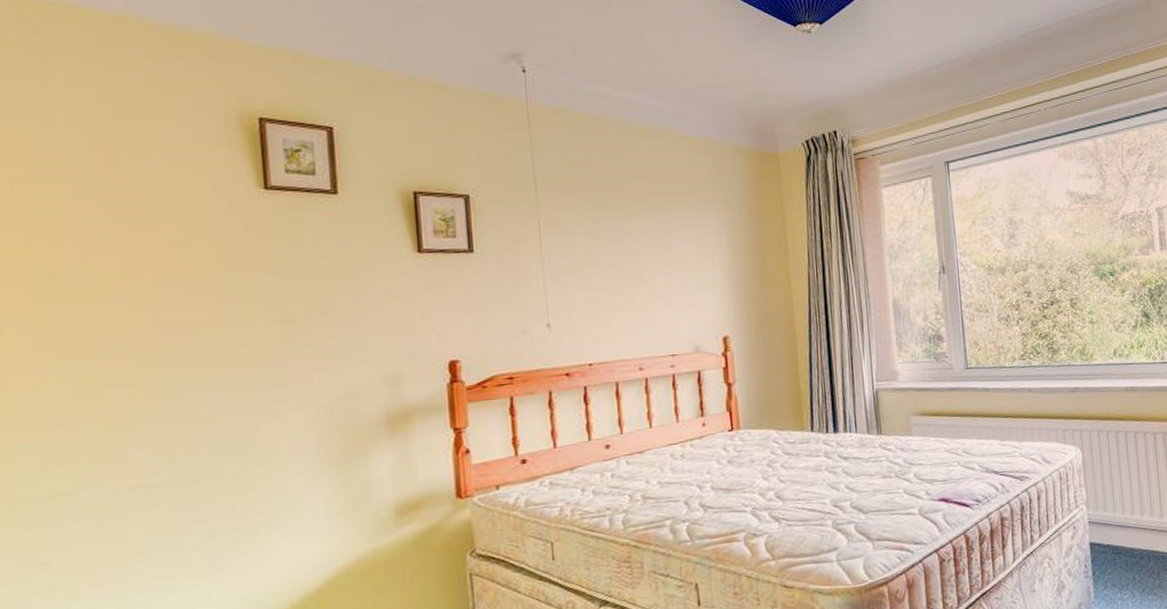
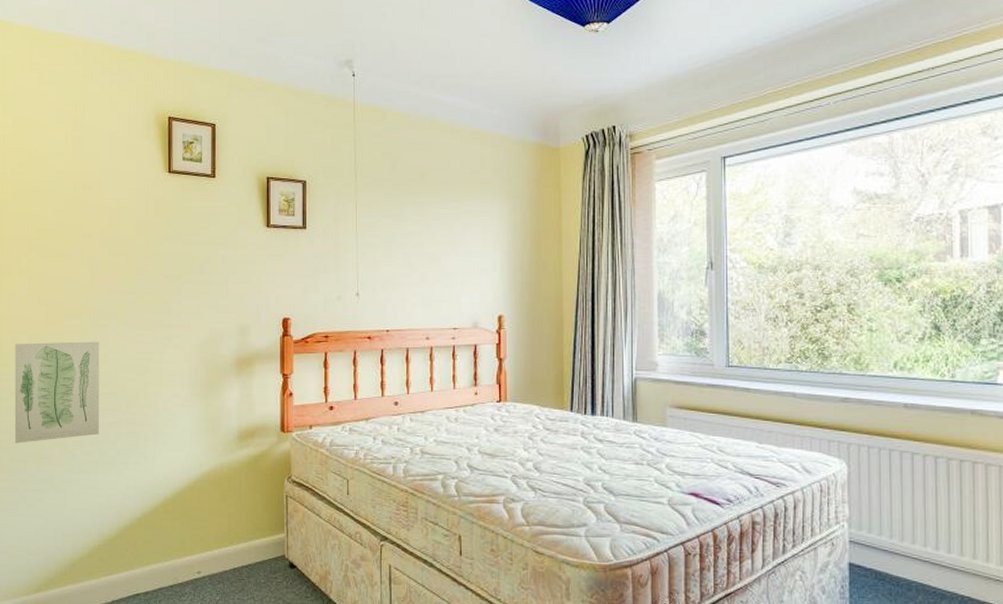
wall art: none [17,414,176,568] -> present [14,341,99,443]

